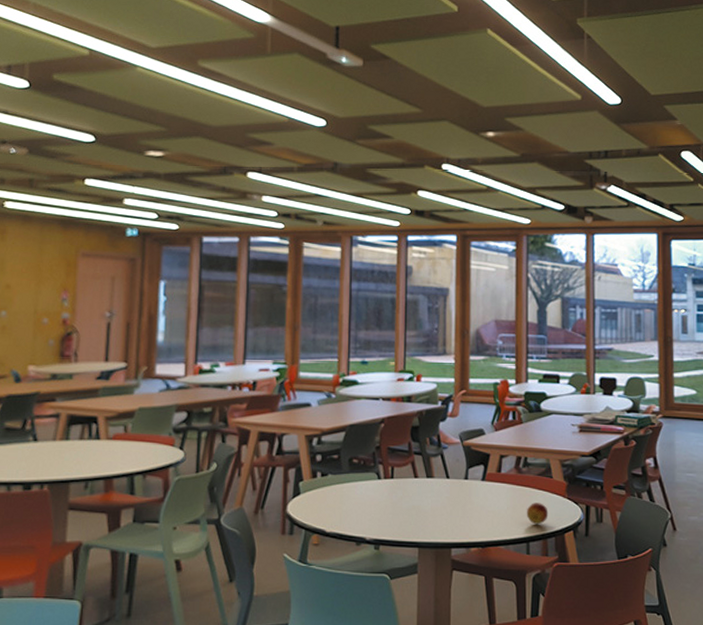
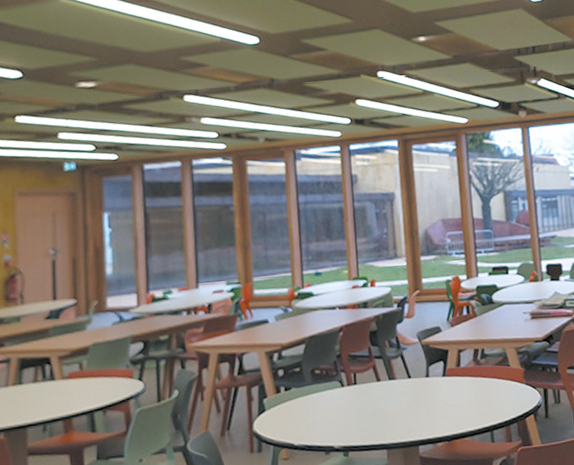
fruit: present [526,503,549,525] -> none [487,391,509,413]

